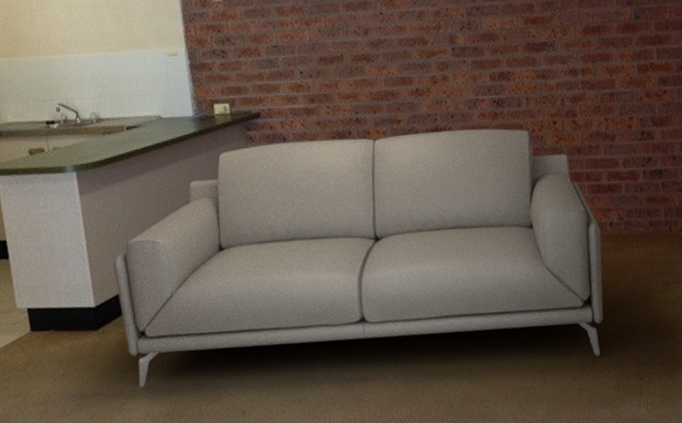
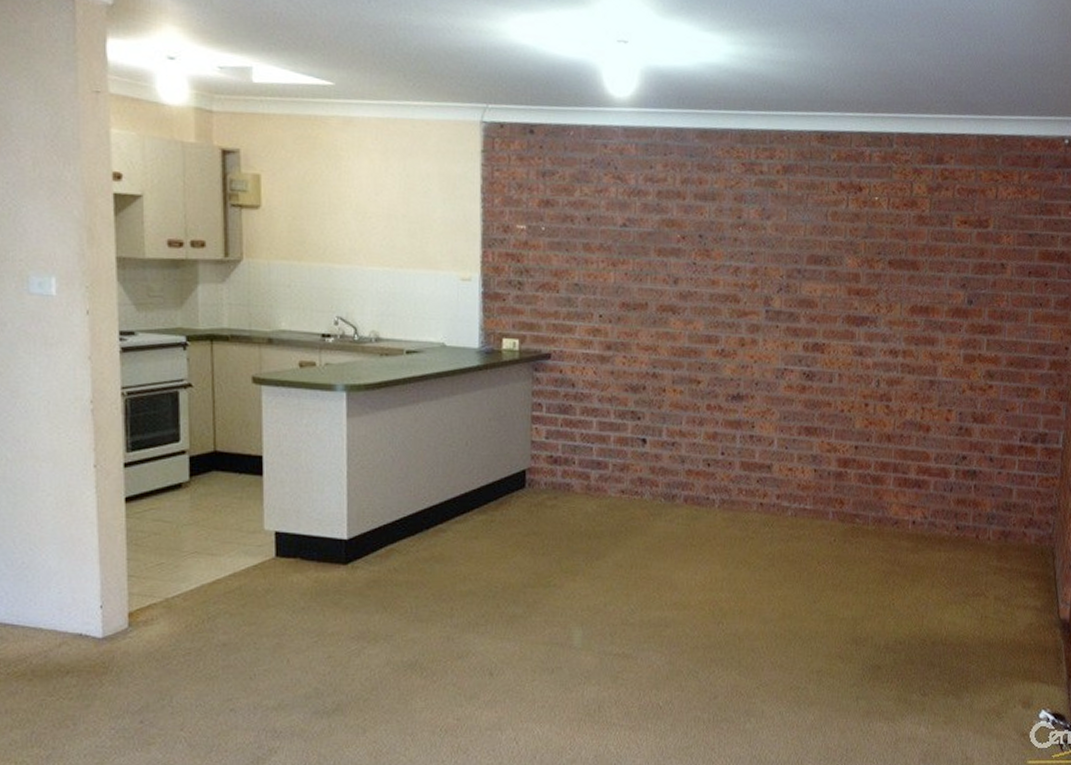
sofa: present [112,128,604,387] -> none [372,388,902,664]

